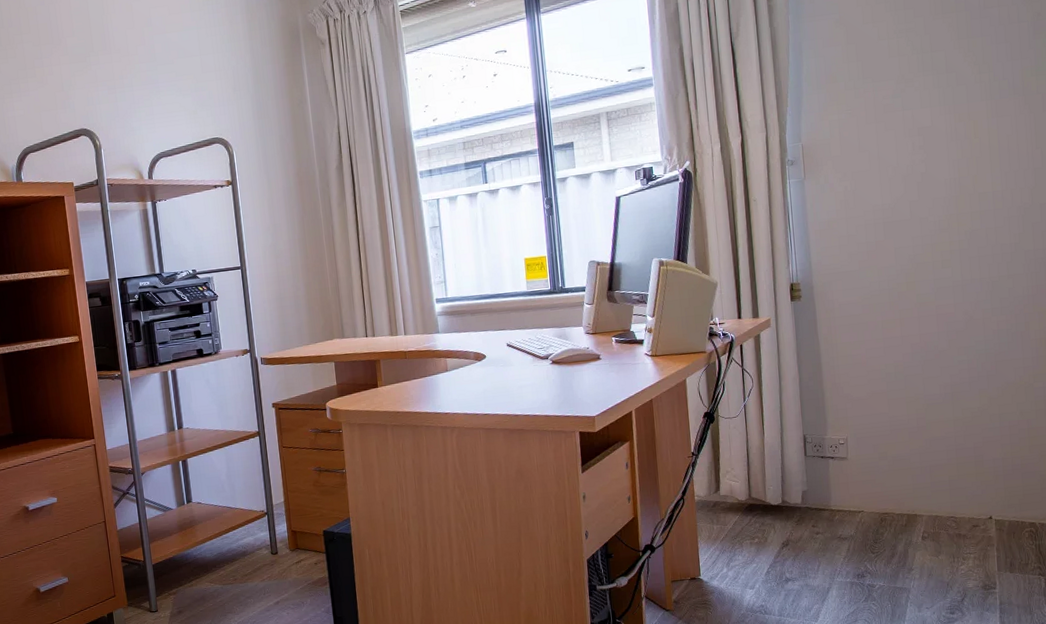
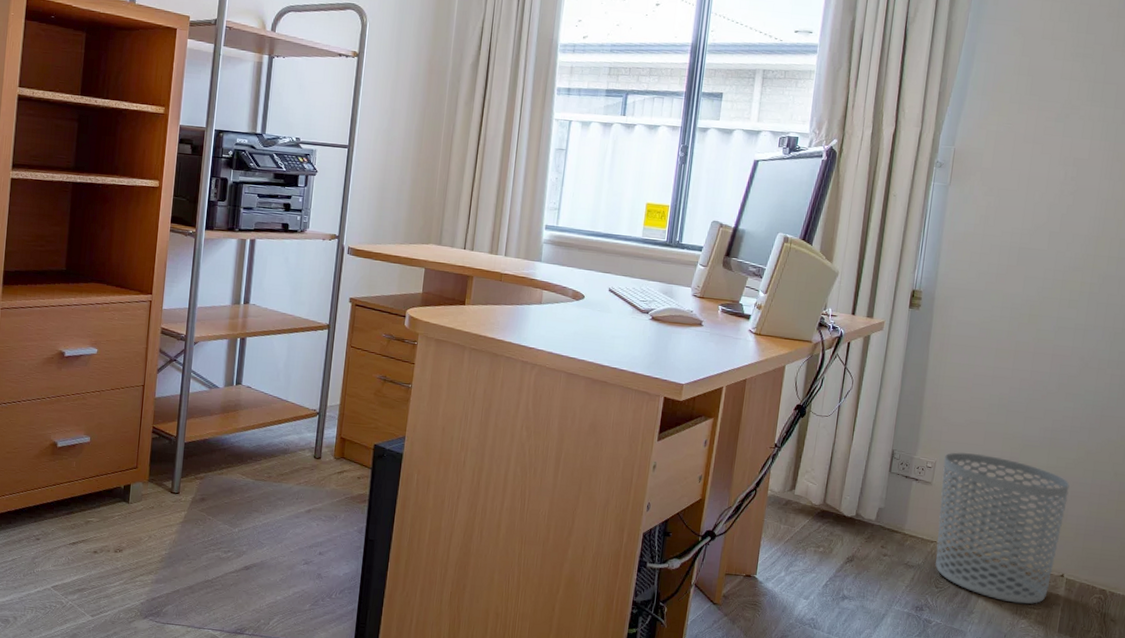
waste bin: none [854,421,981,553] -> present [935,452,1070,604]

